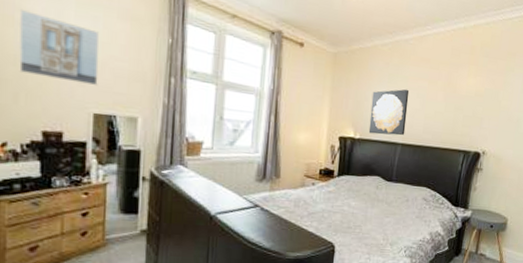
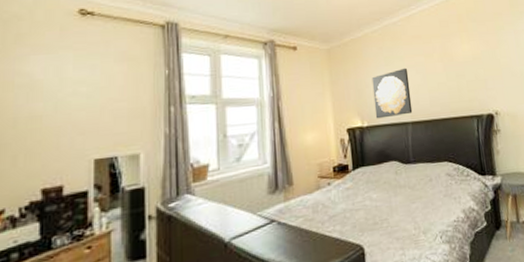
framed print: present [19,10,100,86] -> none [18,73,98,134]

